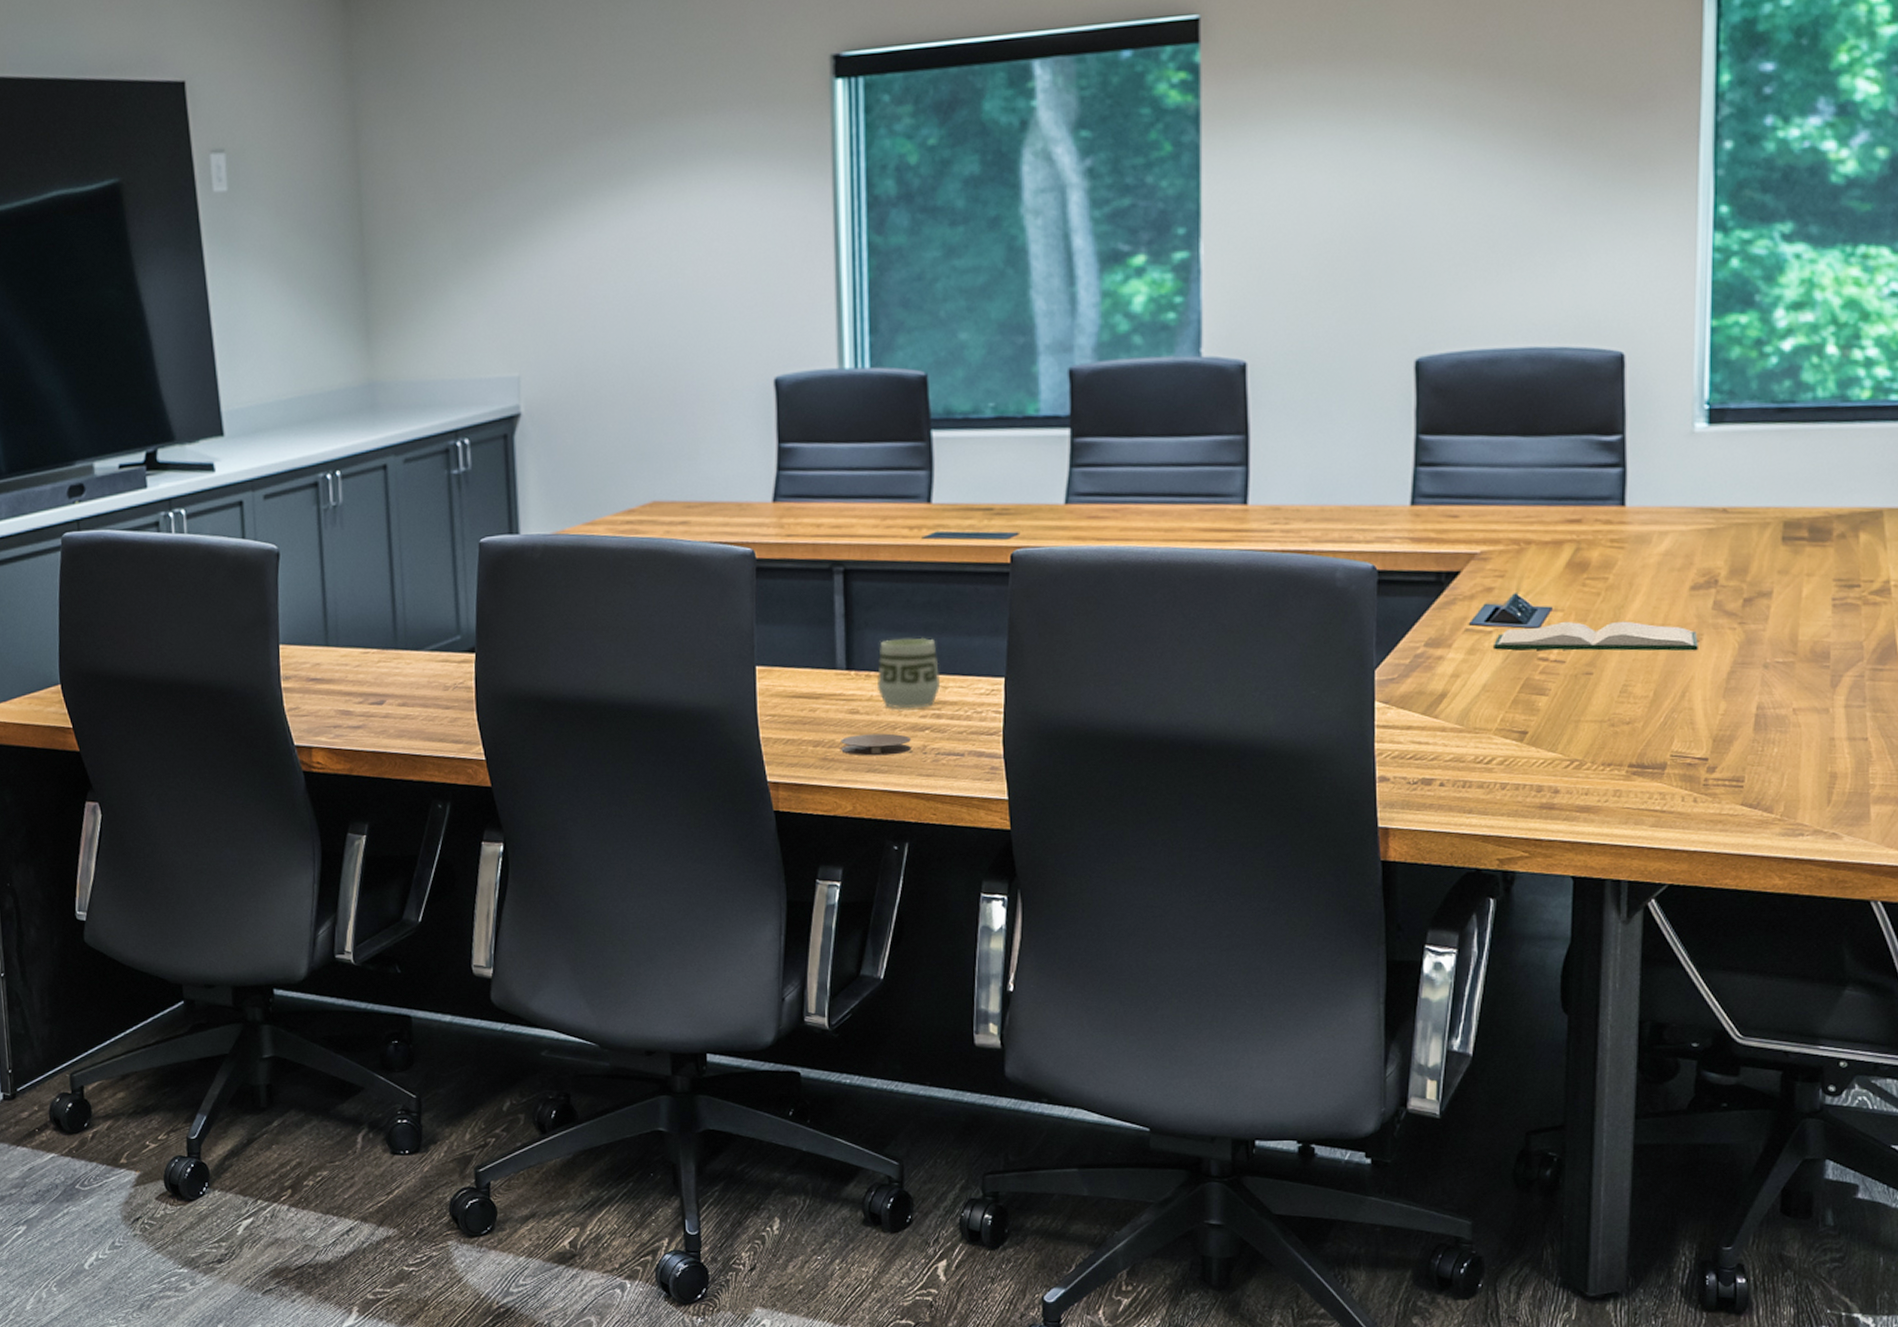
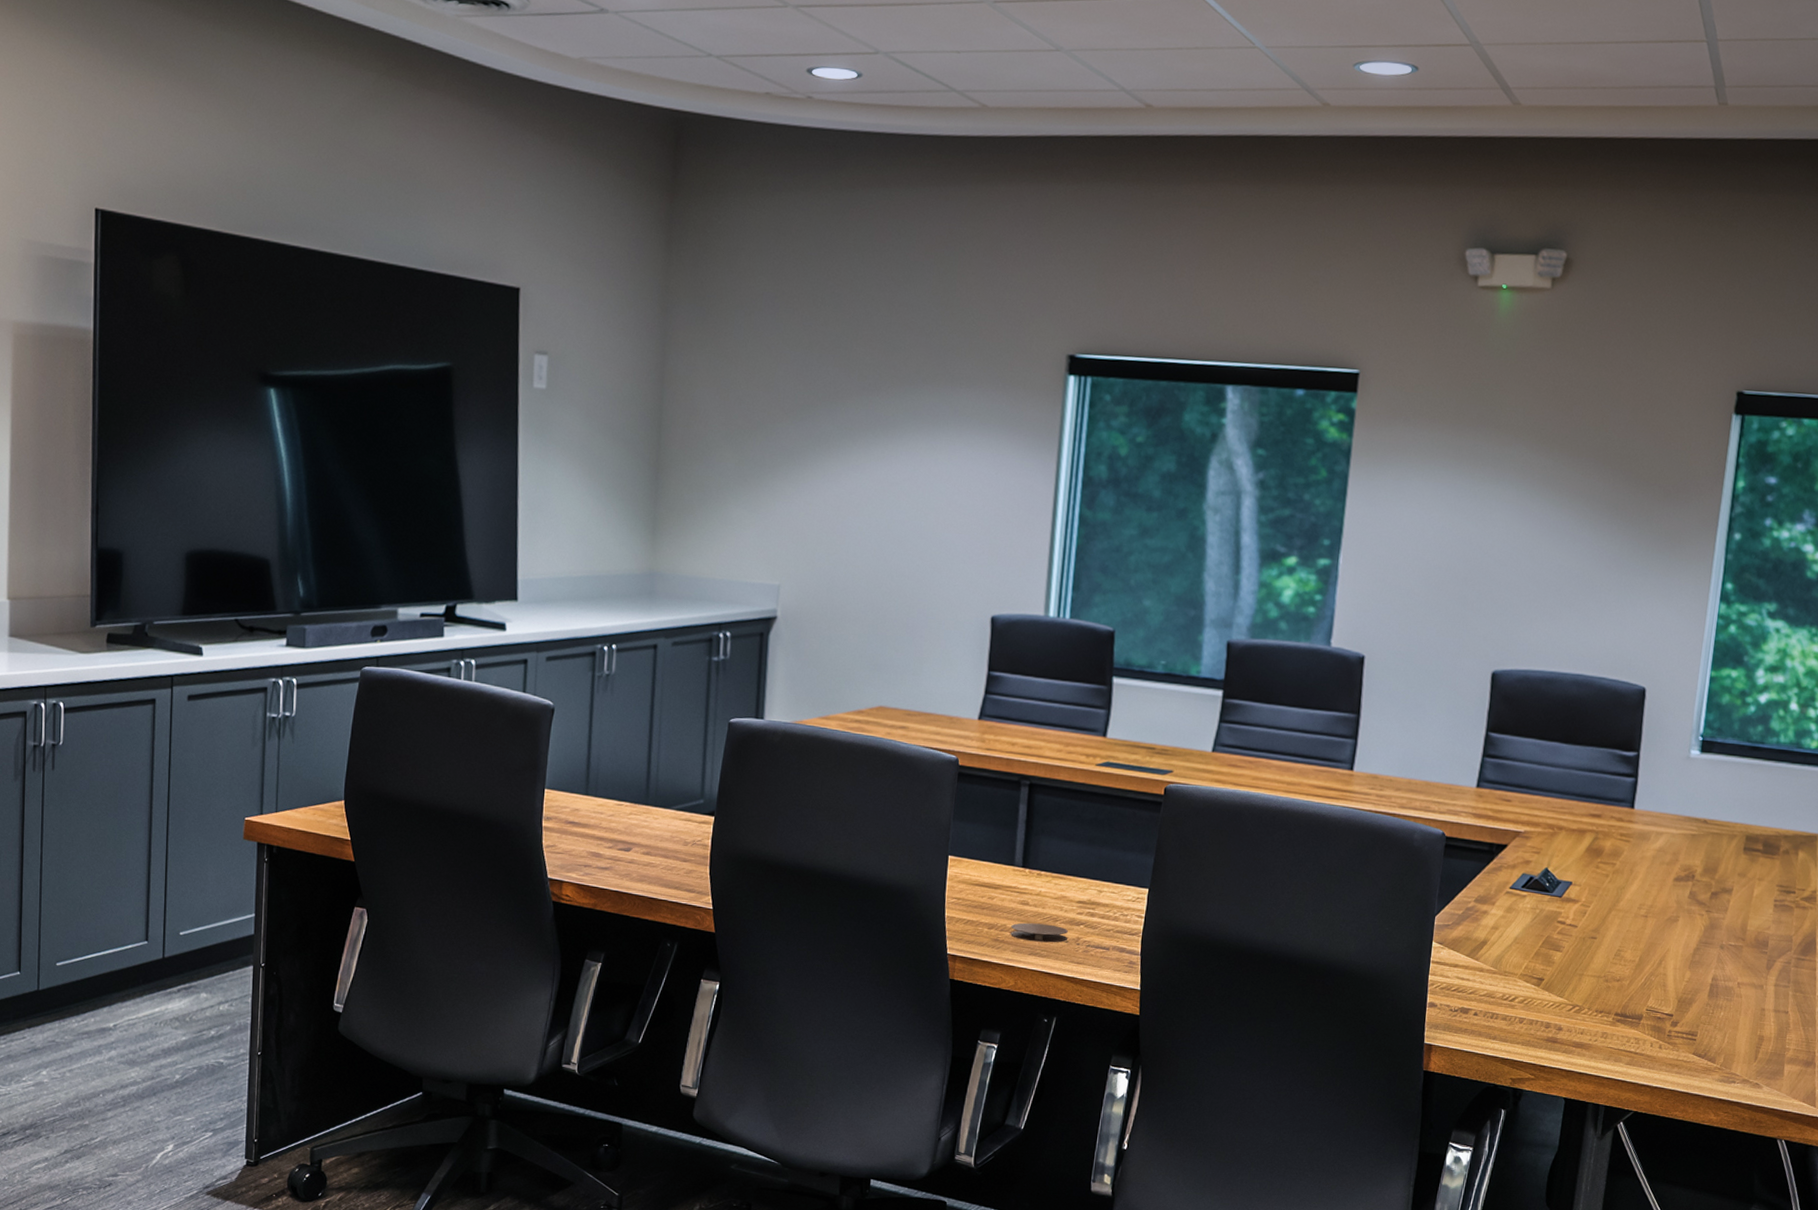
cup: present [877,637,941,709] -> none [1046,846,1098,907]
hardback book: present [1494,621,1698,651] -> none [1526,894,1676,929]

